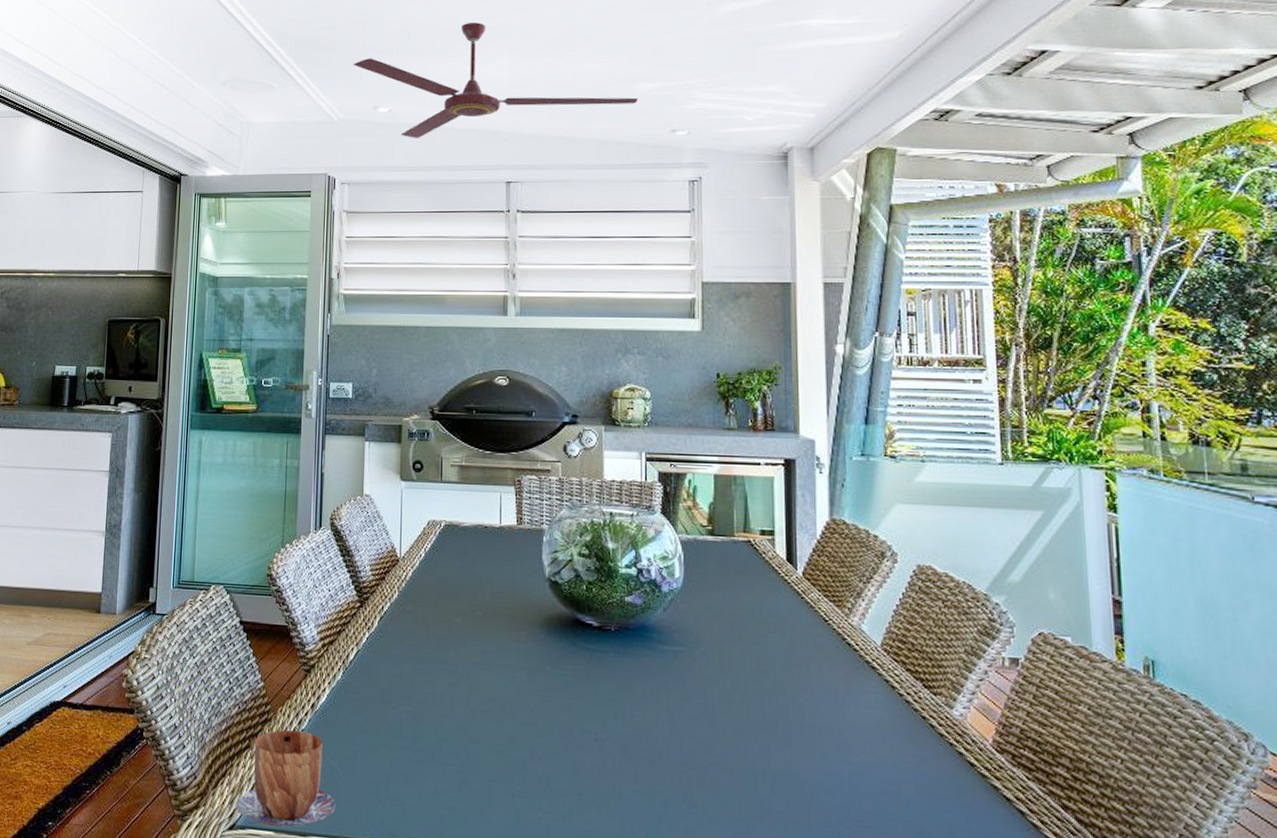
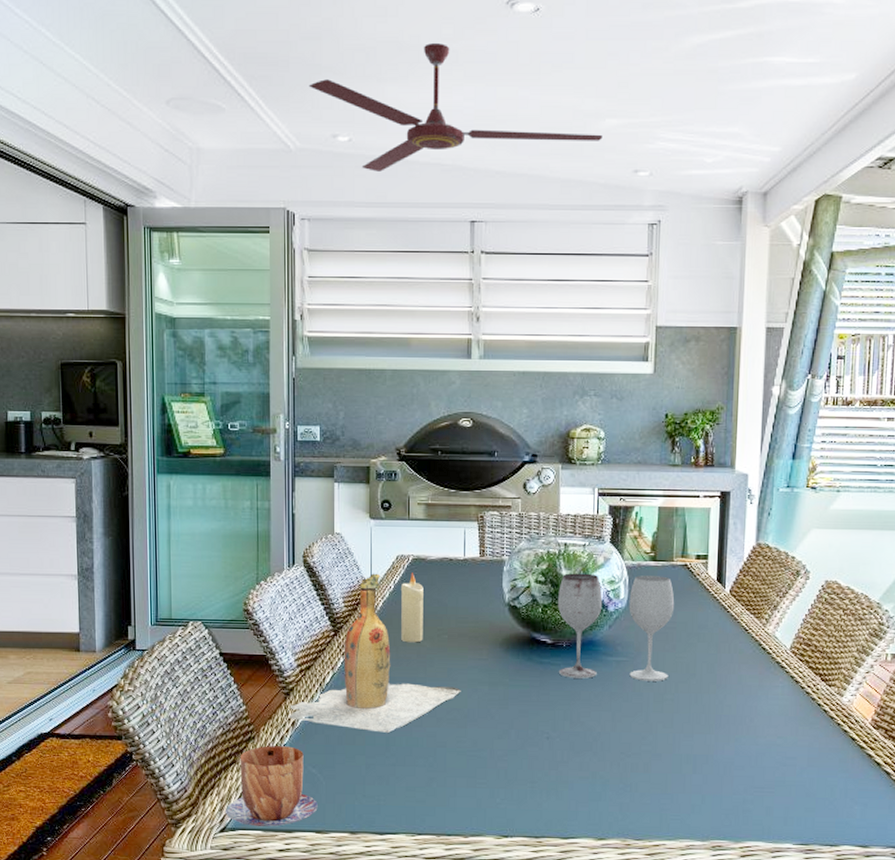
wine bottle: none [308,539,497,723] -> present [288,573,461,733]
candle: none [431,540,456,619] -> present [400,573,423,643]
wineglass: none [604,546,739,678] -> present [558,573,675,681]

